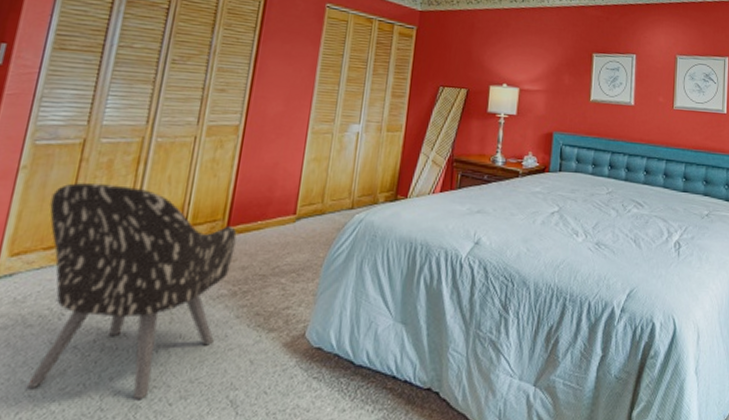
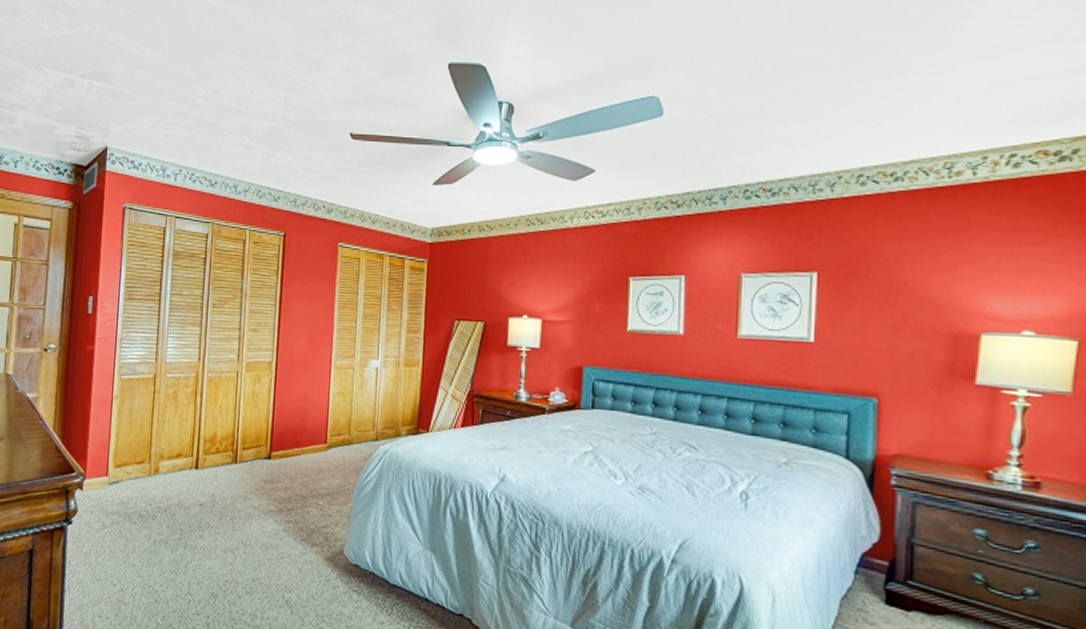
armchair: present [26,183,237,401] -> none [137,410,279,591]

